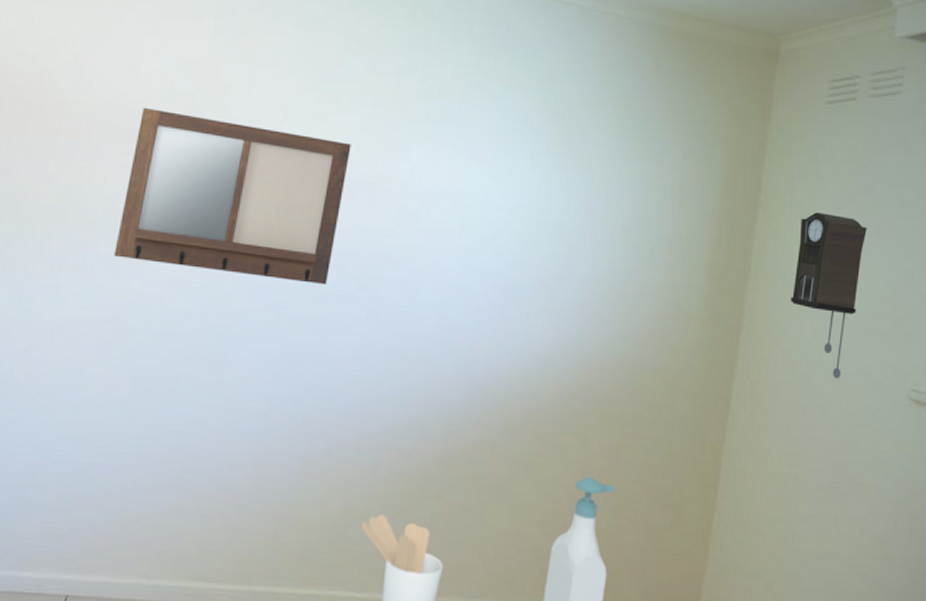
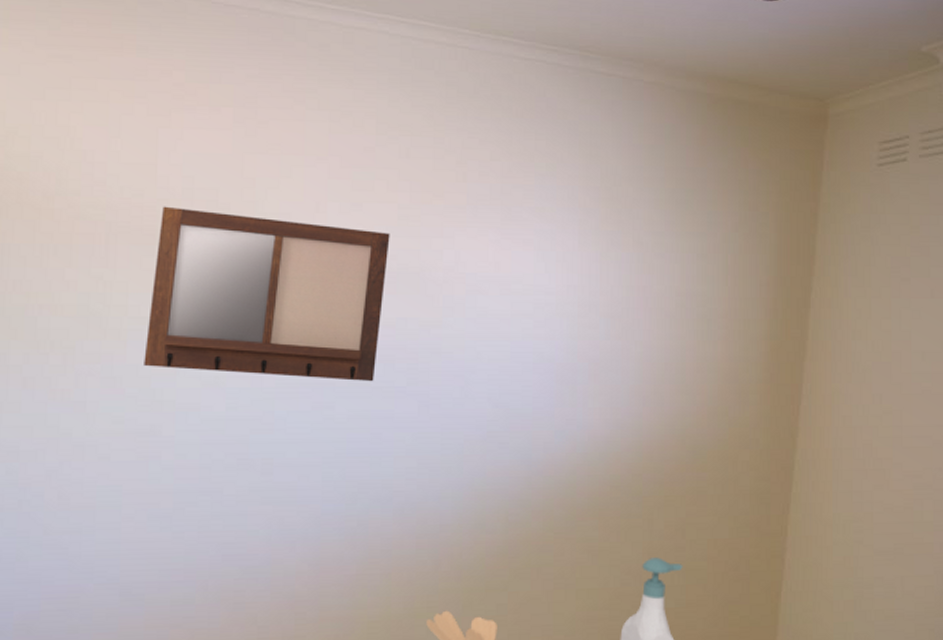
pendulum clock: present [791,212,867,379] -> none [849,277,922,443]

